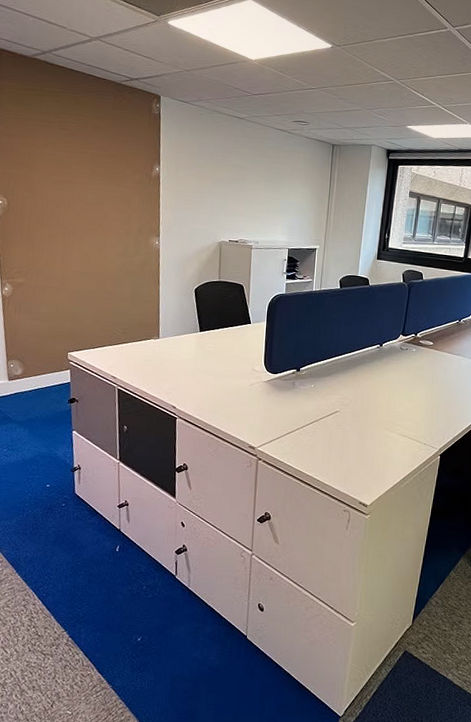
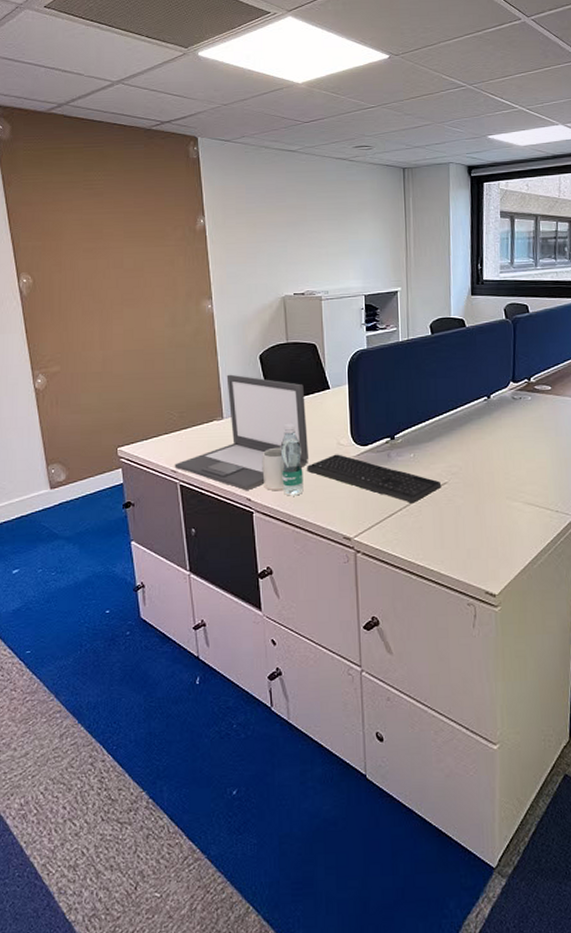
laptop: none [115,302,229,399] -> present [174,374,309,490]
mug: none [187,366,206,402] -> present [262,447,284,490]
bottle: none [203,349,222,409] -> present [280,424,304,496]
computer keyboard: none [225,378,334,425] -> present [307,454,442,503]

